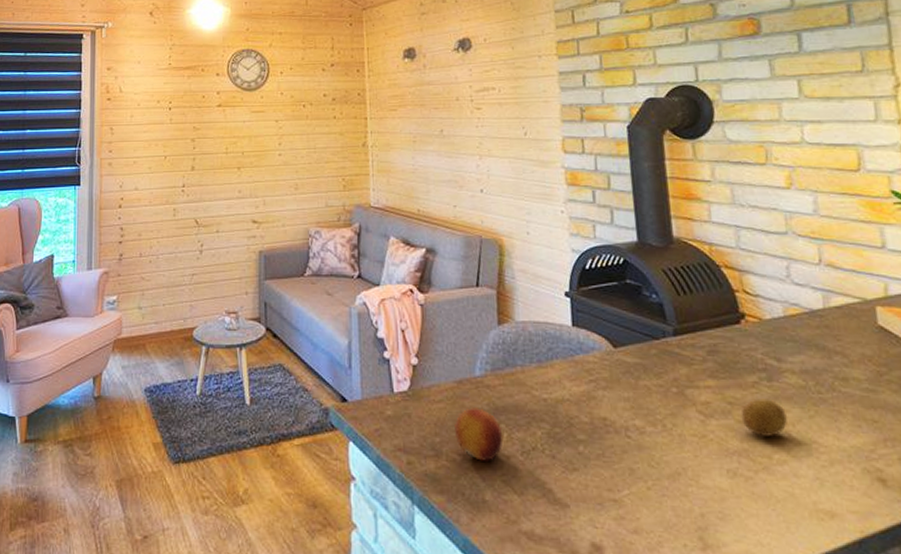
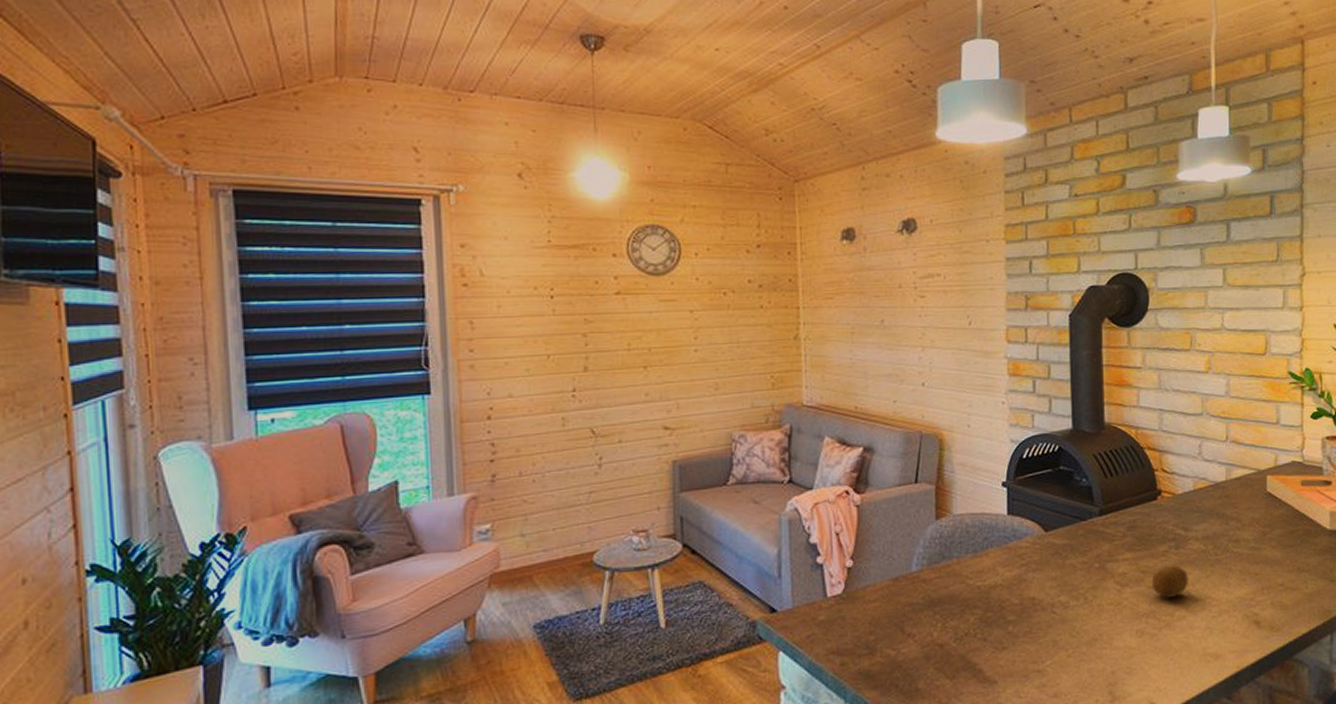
fruit: present [455,408,504,461] -> none [890,602,938,653]

